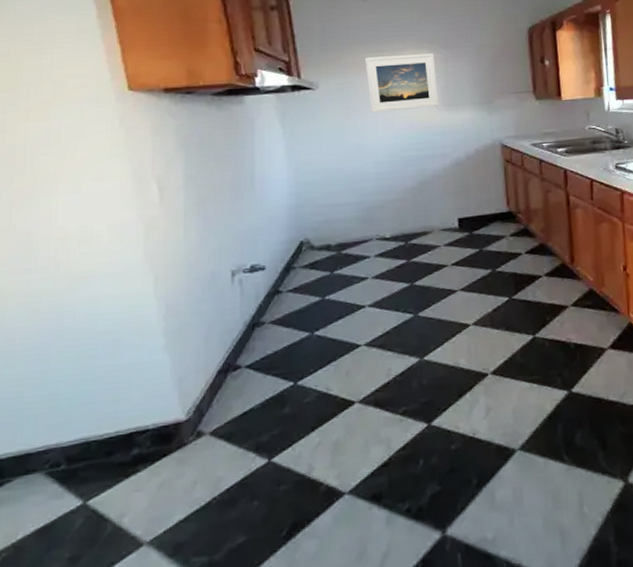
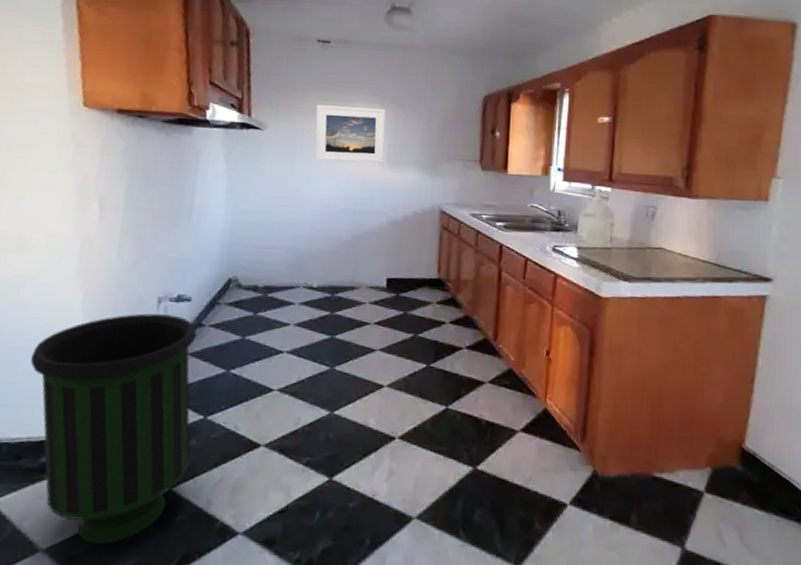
trash can: none [108,286,286,528] -> present [30,313,197,544]

